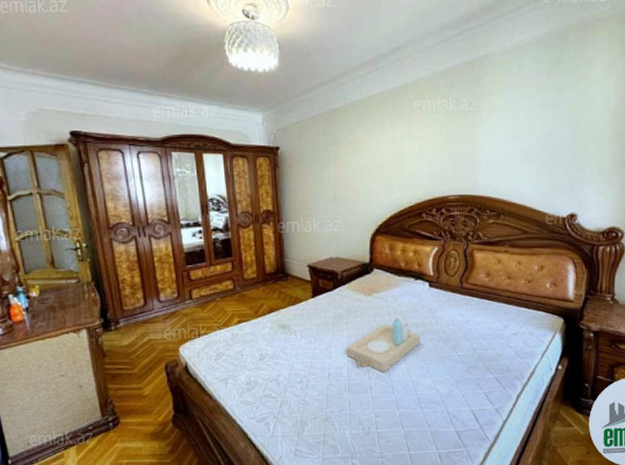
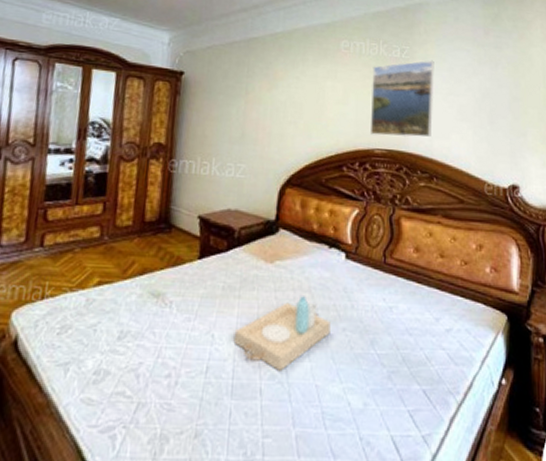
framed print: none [443,109,500,184] -> present [369,60,434,138]

